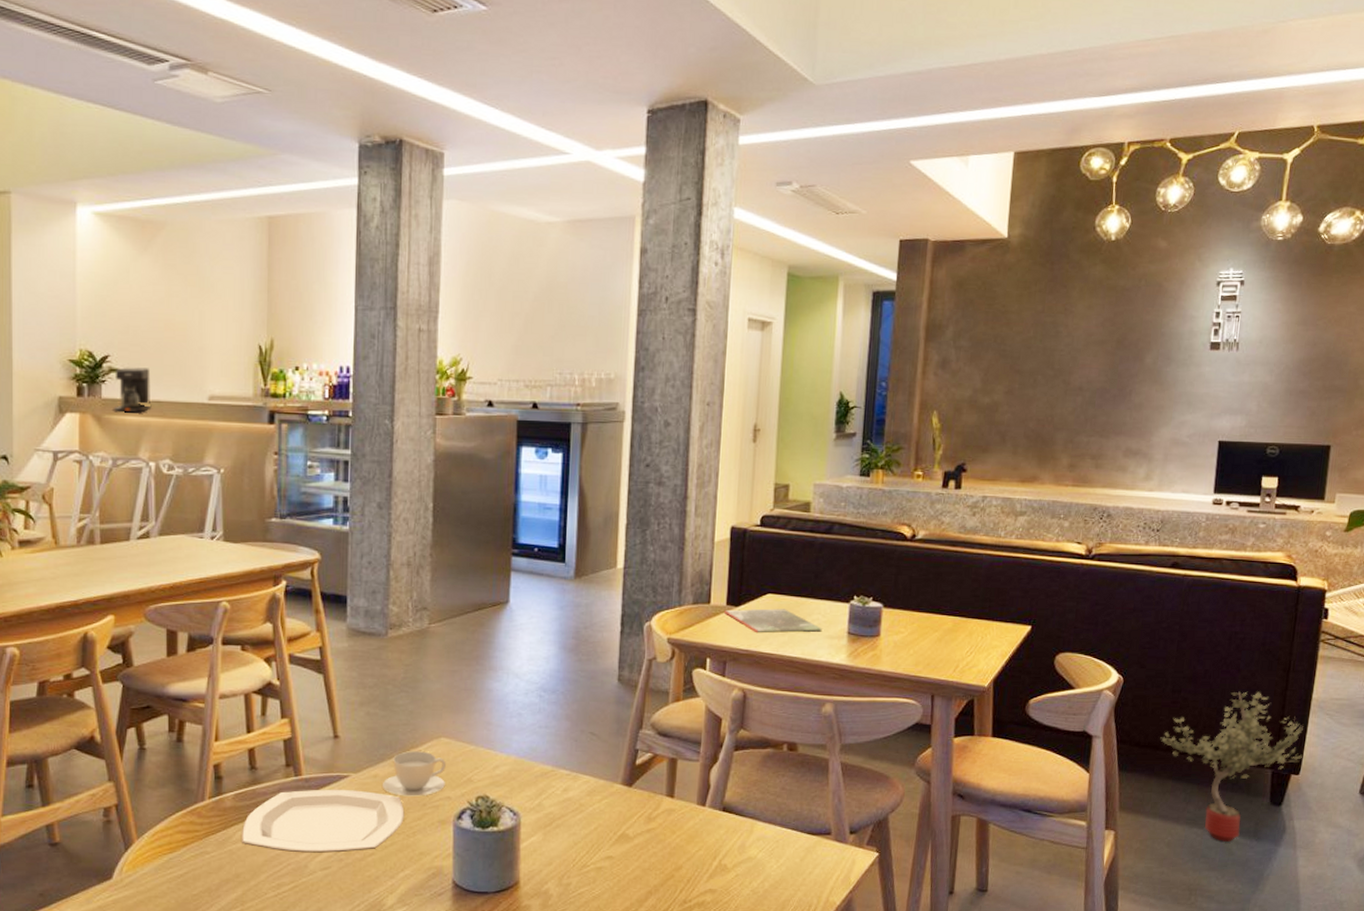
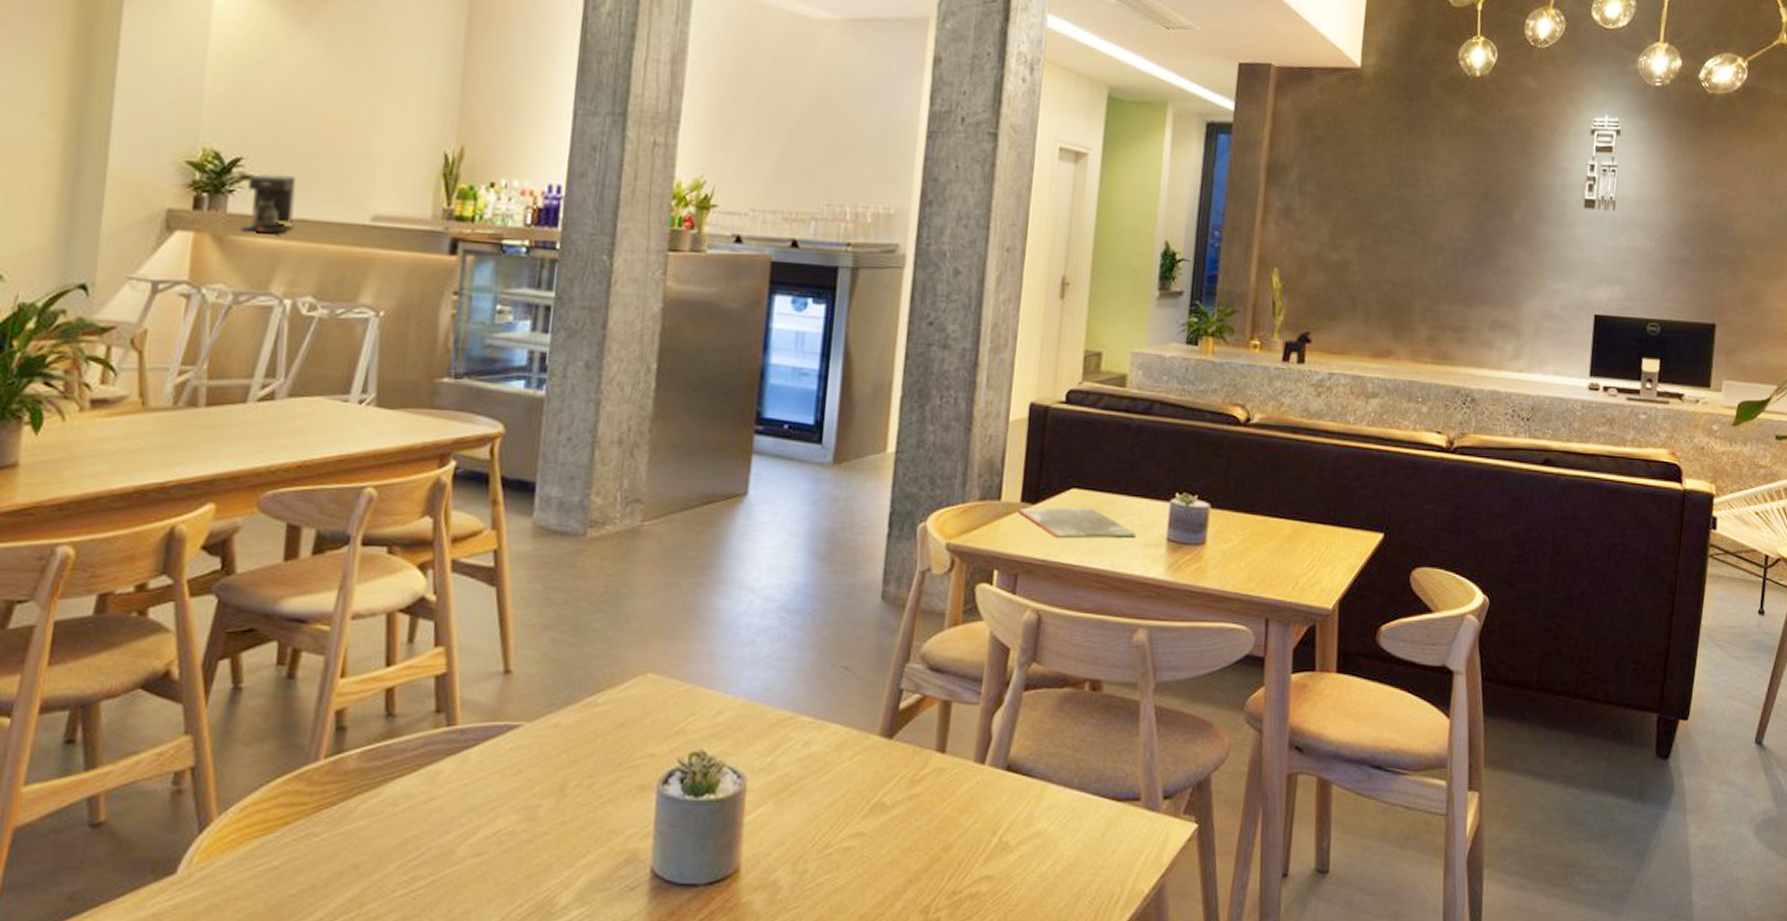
plate: present [241,789,405,853] -> none [365,743,593,833]
teacup: present [381,751,446,796] -> none [564,691,652,753]
potted tree: present [1160,691,1304,842] -> none [1531,617,1692,805]

